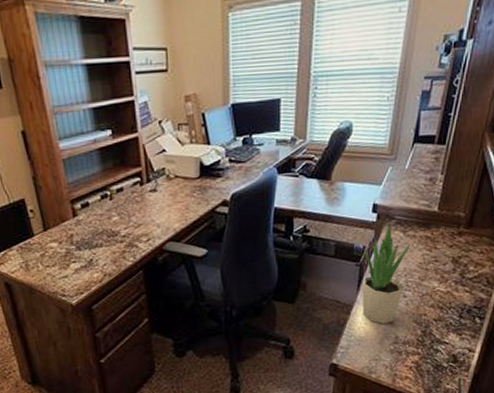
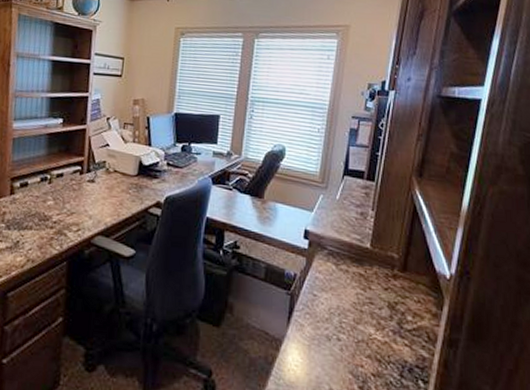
potted plant: present [362,222,410,324] -> none [292,251,343,370]

